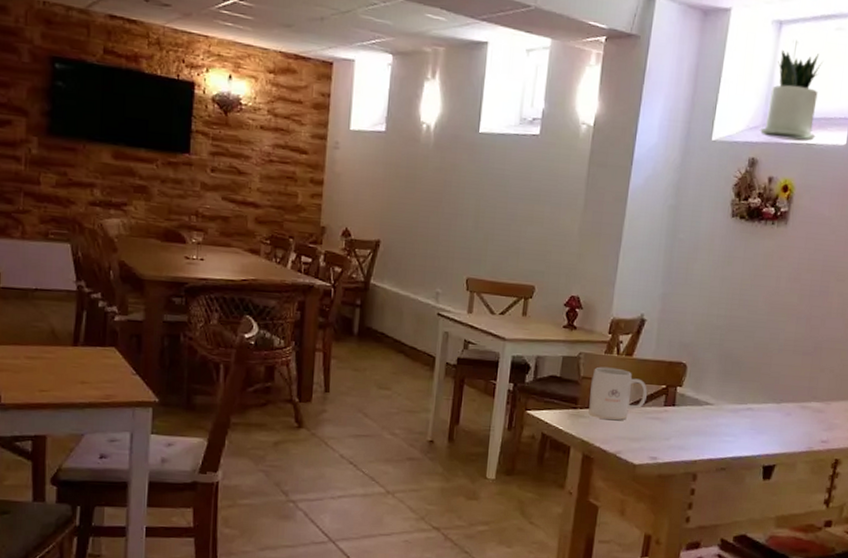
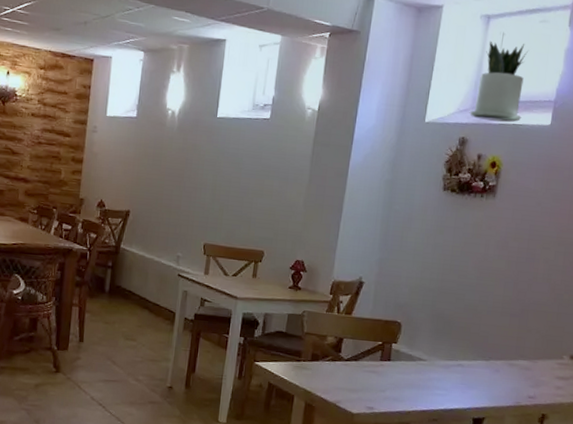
mug: present [588,366,647,421] -> none [311,324,365,373]

